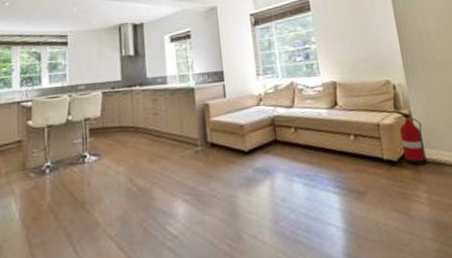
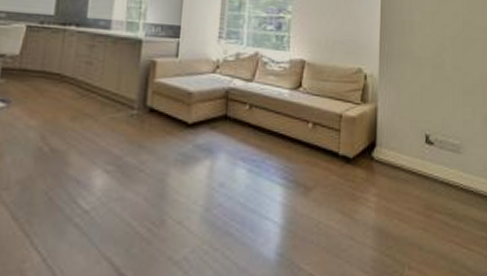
fire extinguisher: present [393,110,428,166] -> none [358,103,385,166]

